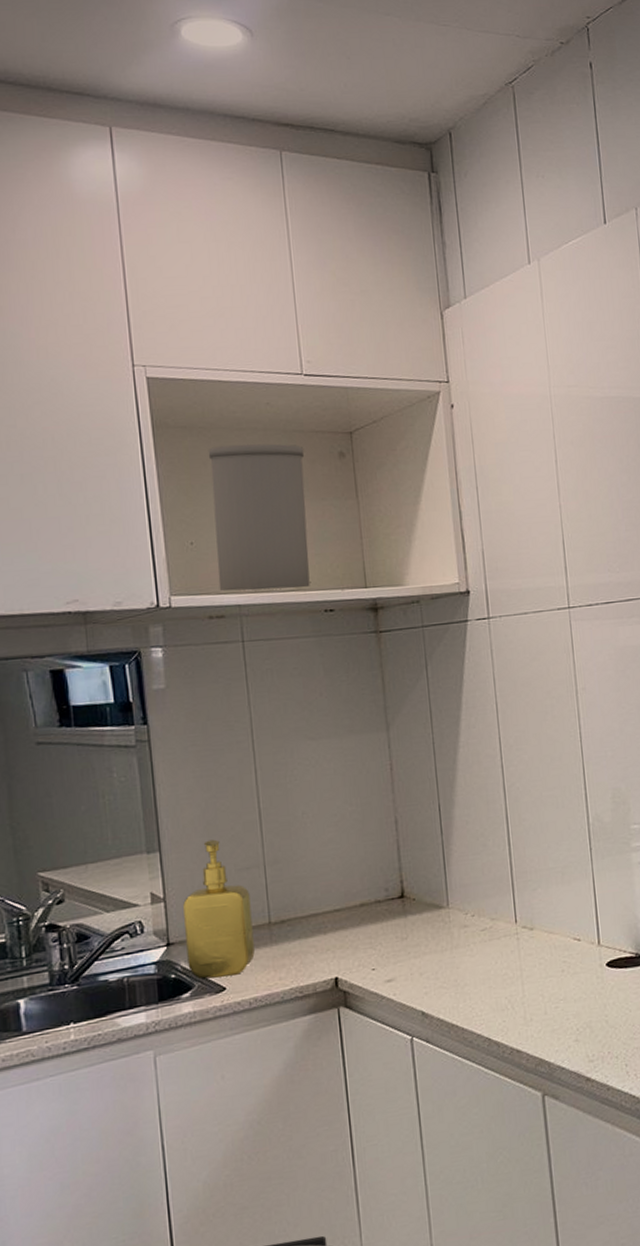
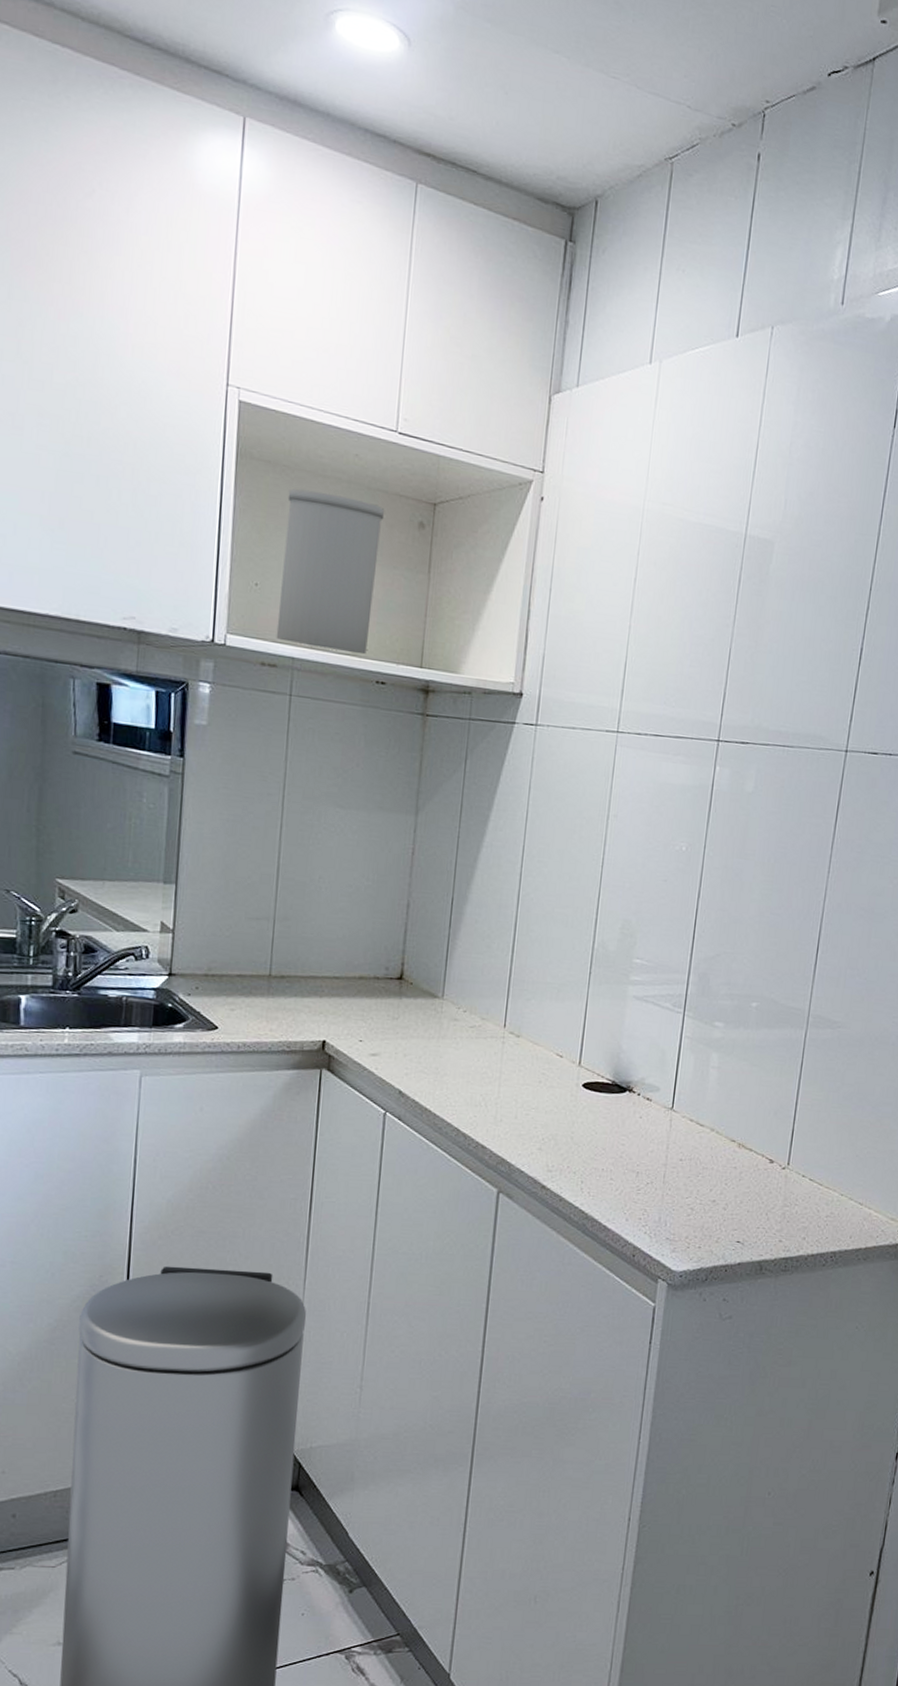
soap dispenser: present [183,839,255,979] -> none [185,883,256,1017]

